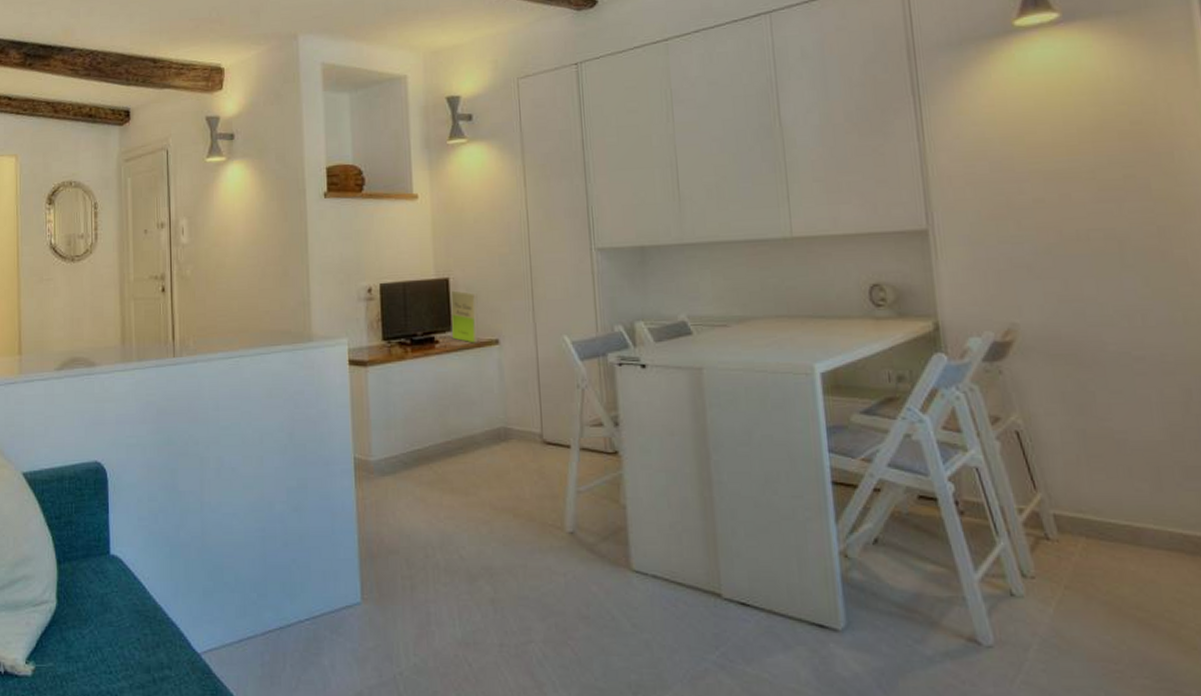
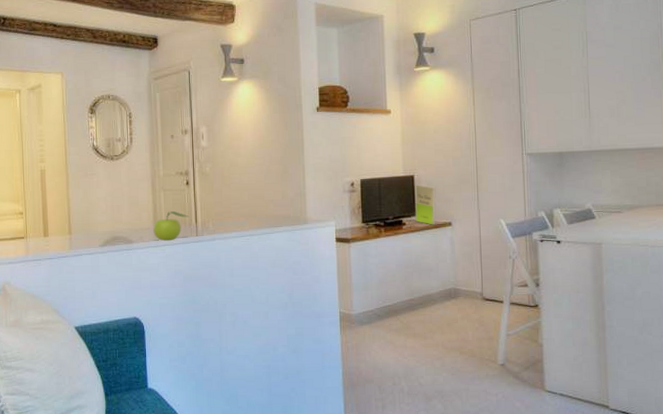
fruit: none [121,325,165,364] -> present [153,210,189,242]

